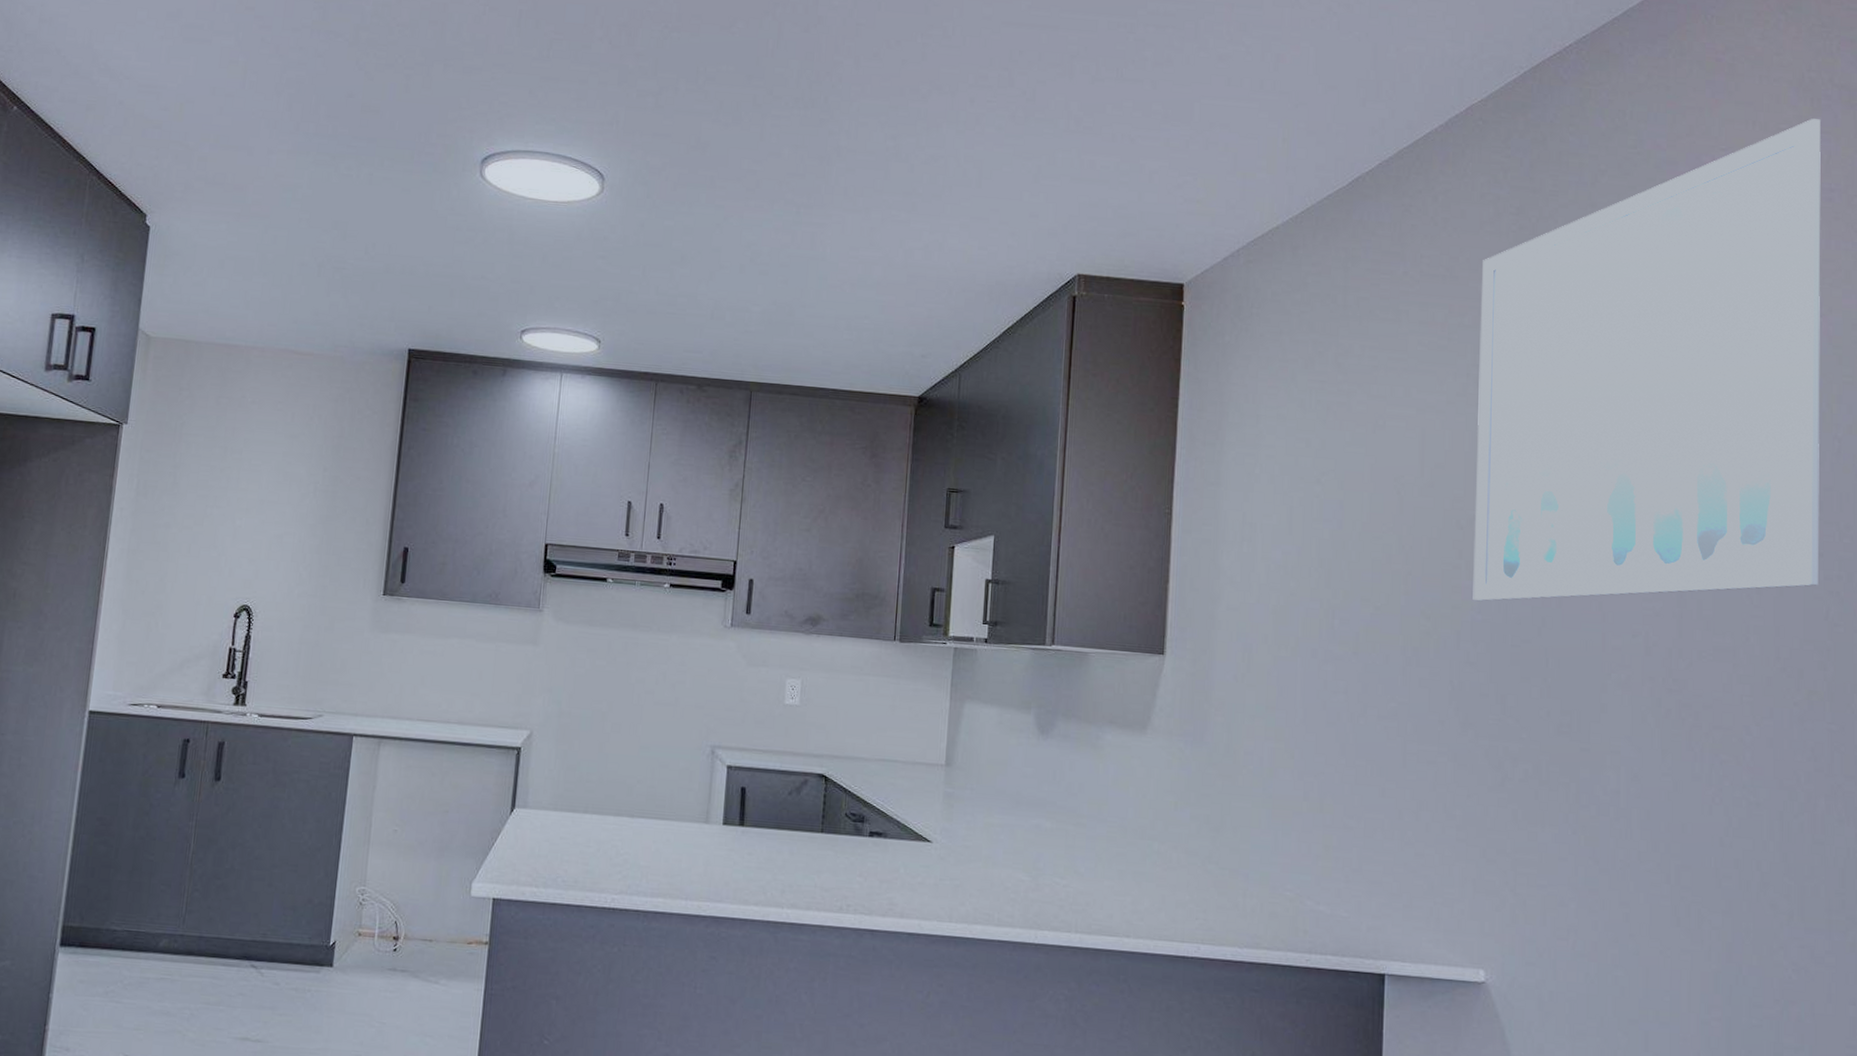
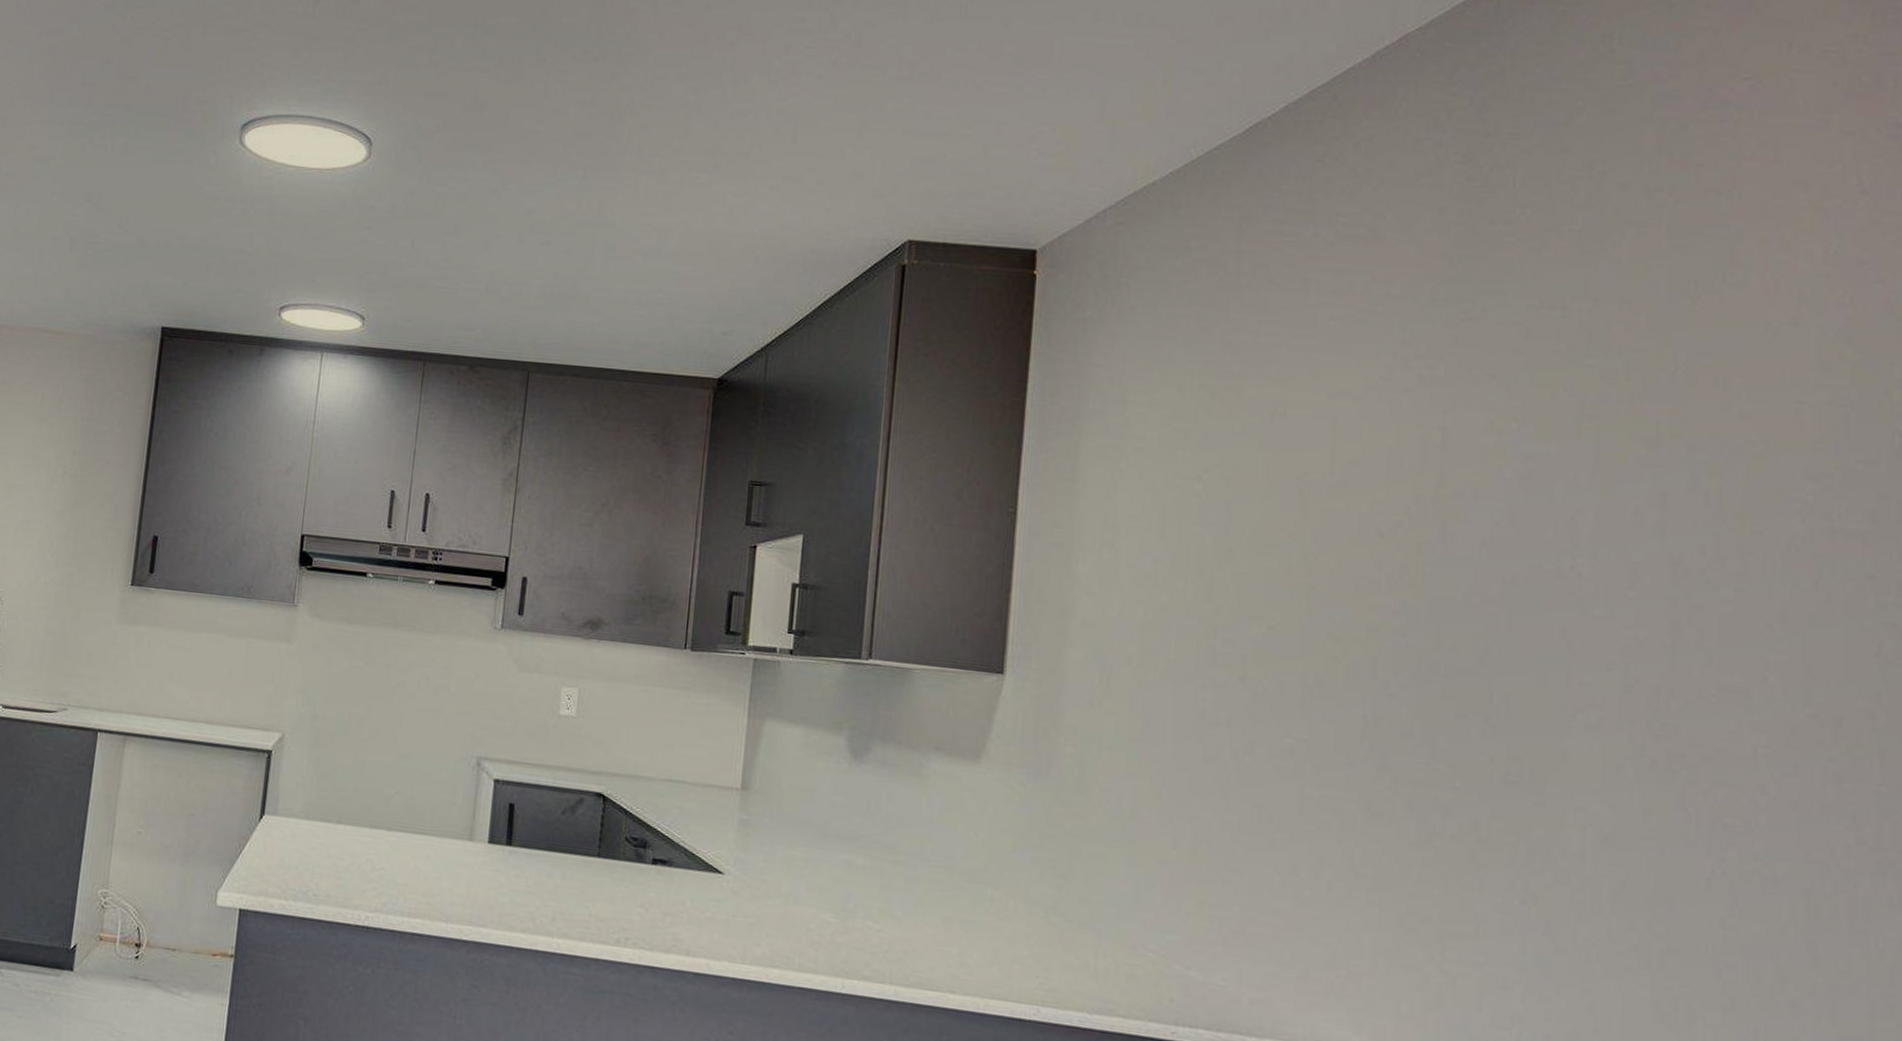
wall art: present [1473,118,1821,601] -> none [1394,37,1885,623]

